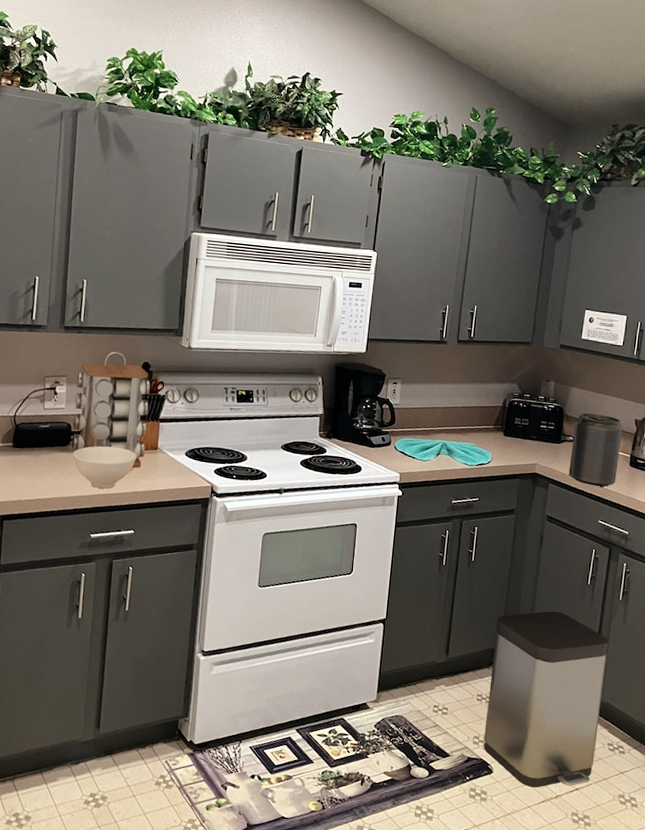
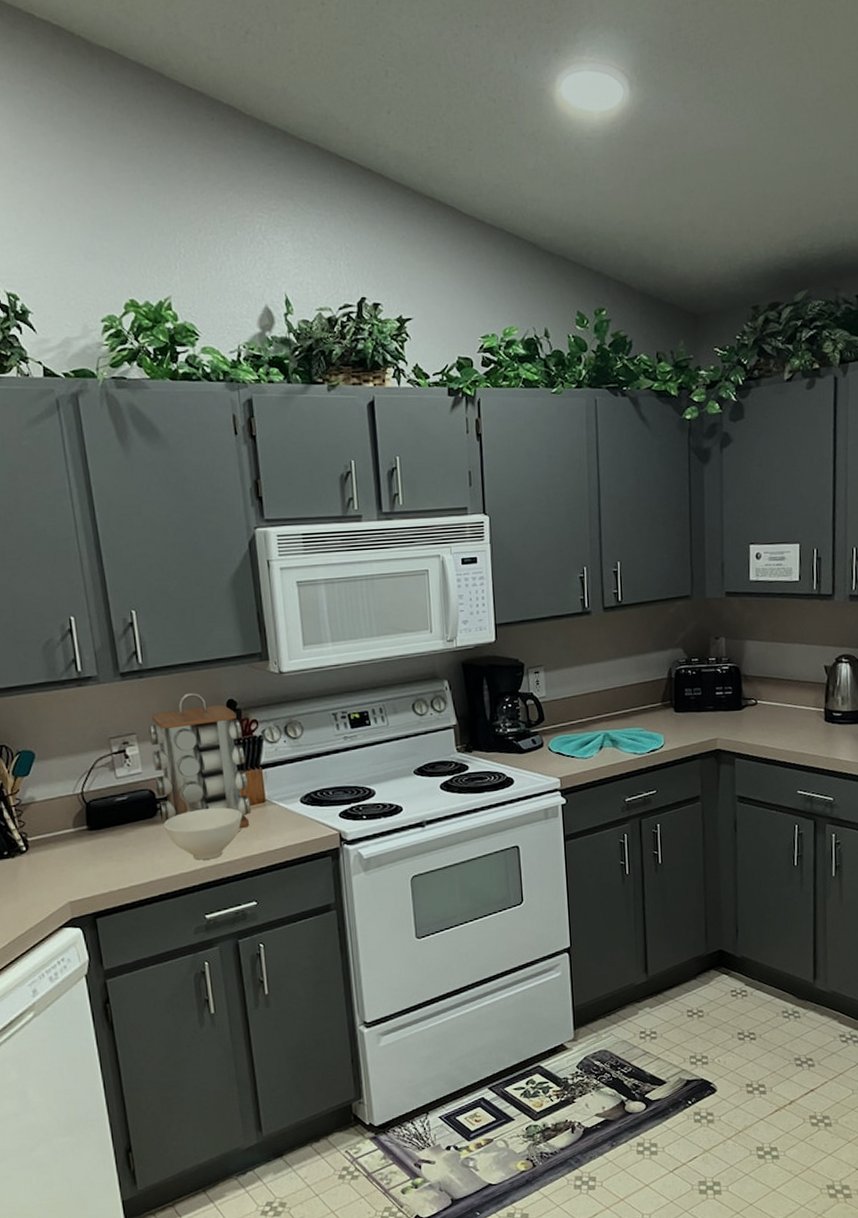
pedal bin: present [484,611,609,788] -> none [697,902,827,1098]
soda can: present [568,413,623,487] -> none [755,667,812,752]

